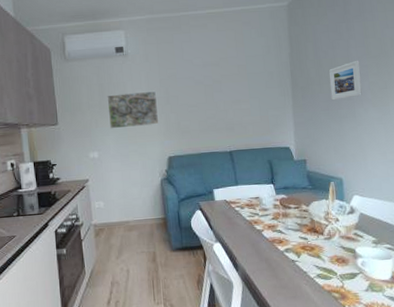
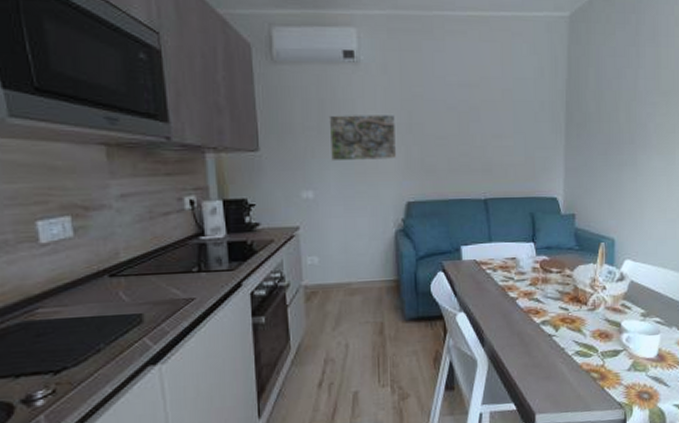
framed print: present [329,60,362,101] -> none [610,95,648,143]

